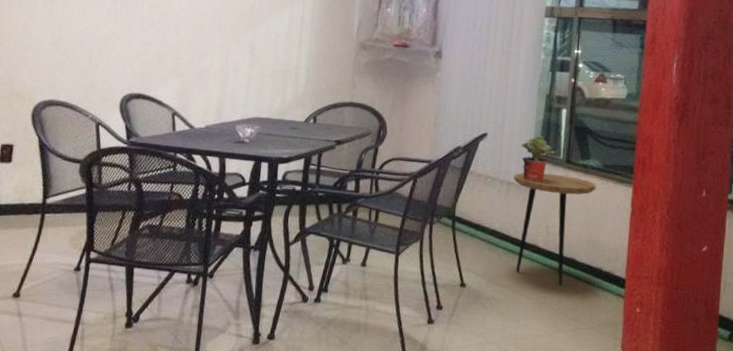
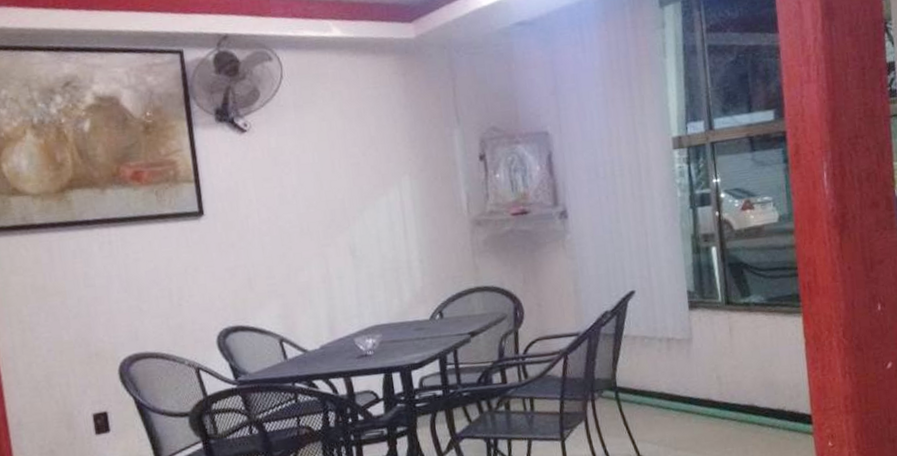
side table: present [514,172,596,286] -> none [672,318,763,436]
potted plant: present [521,136,555,182] -> none [674,281,712,332]

